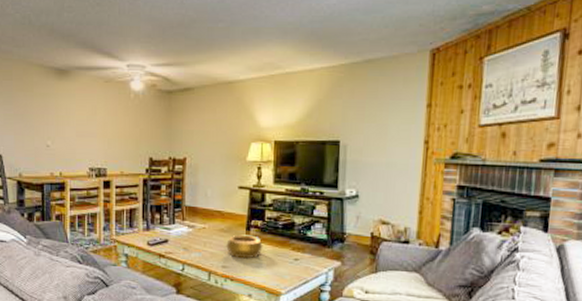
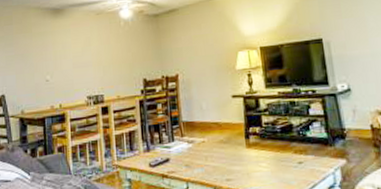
decorative bowl: present [226,234,263,259] -> none [227,143,265,169]

